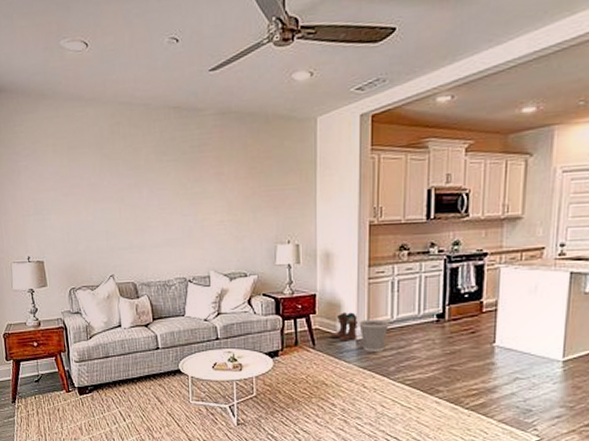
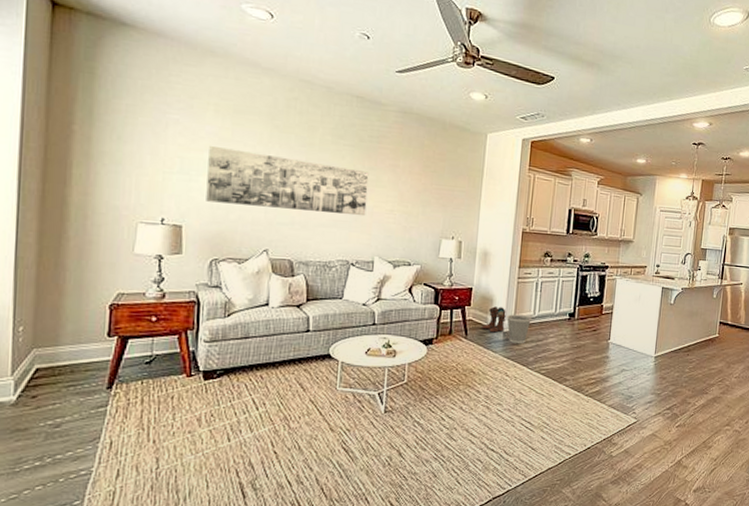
wall art: none [54,184,197,237] -> present [206,145,369,217]

